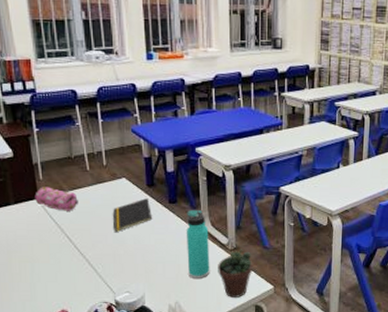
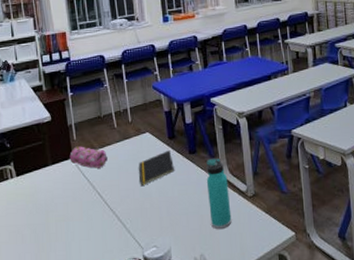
succulent plant: present [218,241,253,297] -> none [239,188,273,247]

